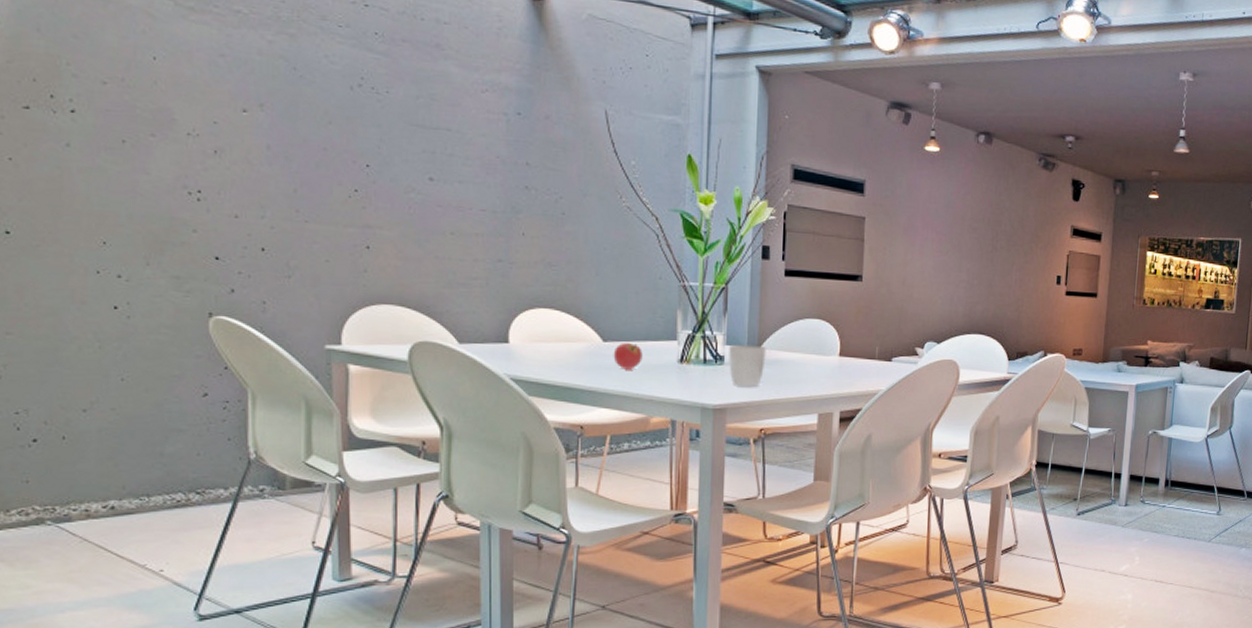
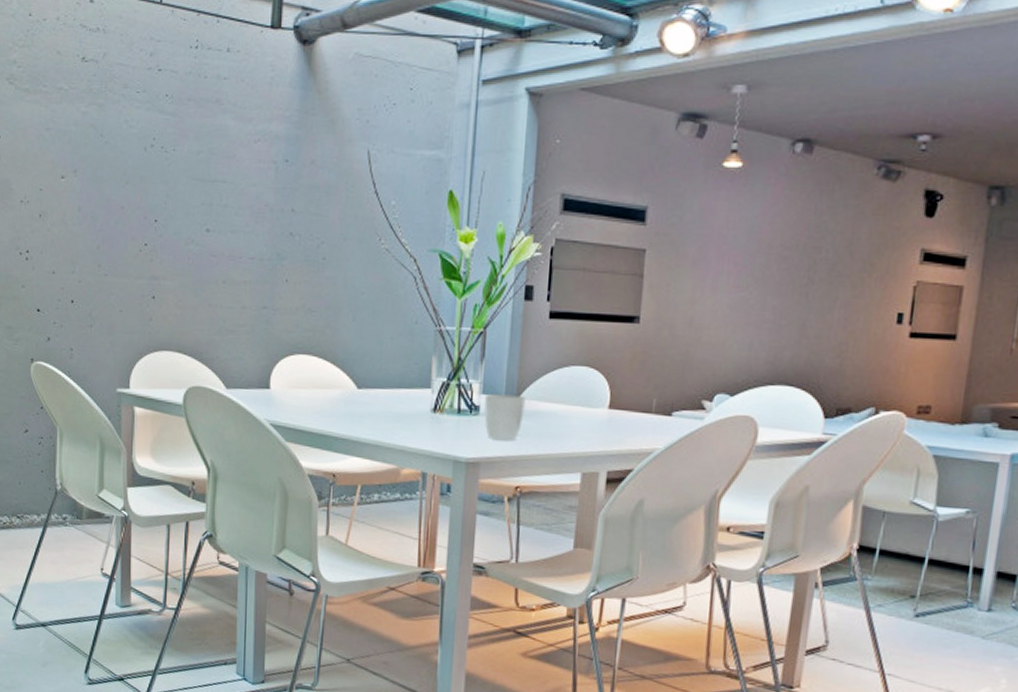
fruit: present [613,342,643,370] -> none [366,389,396,418]

